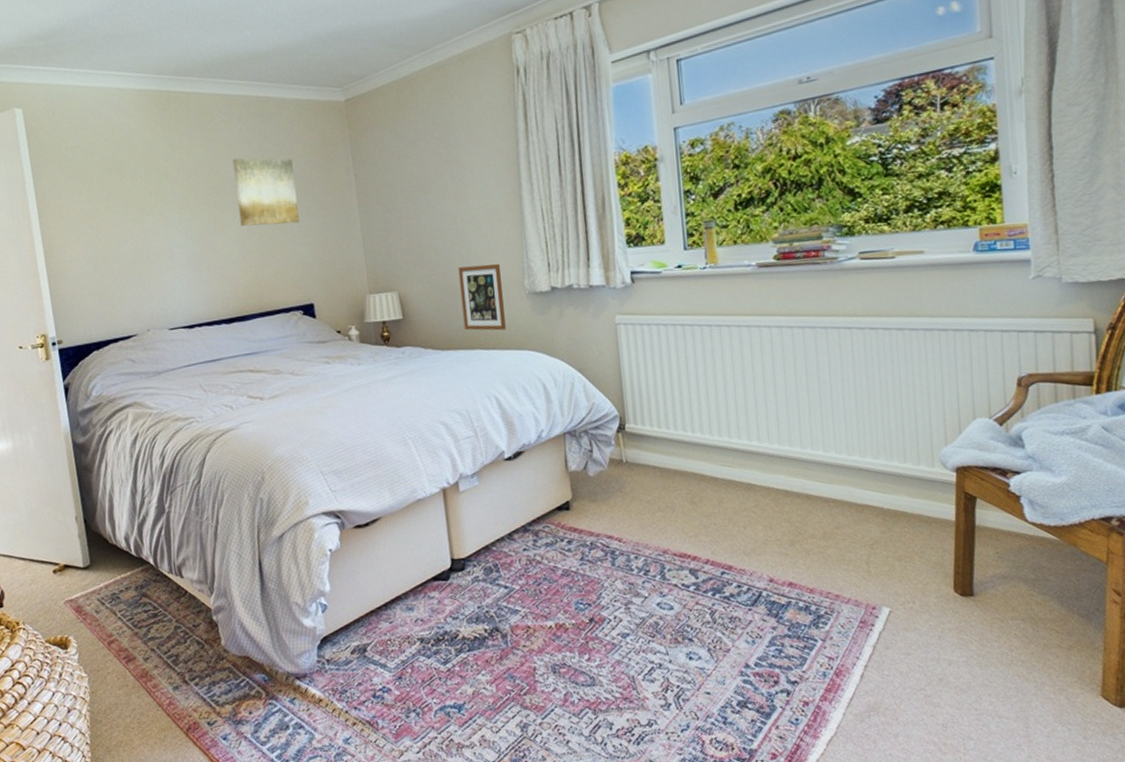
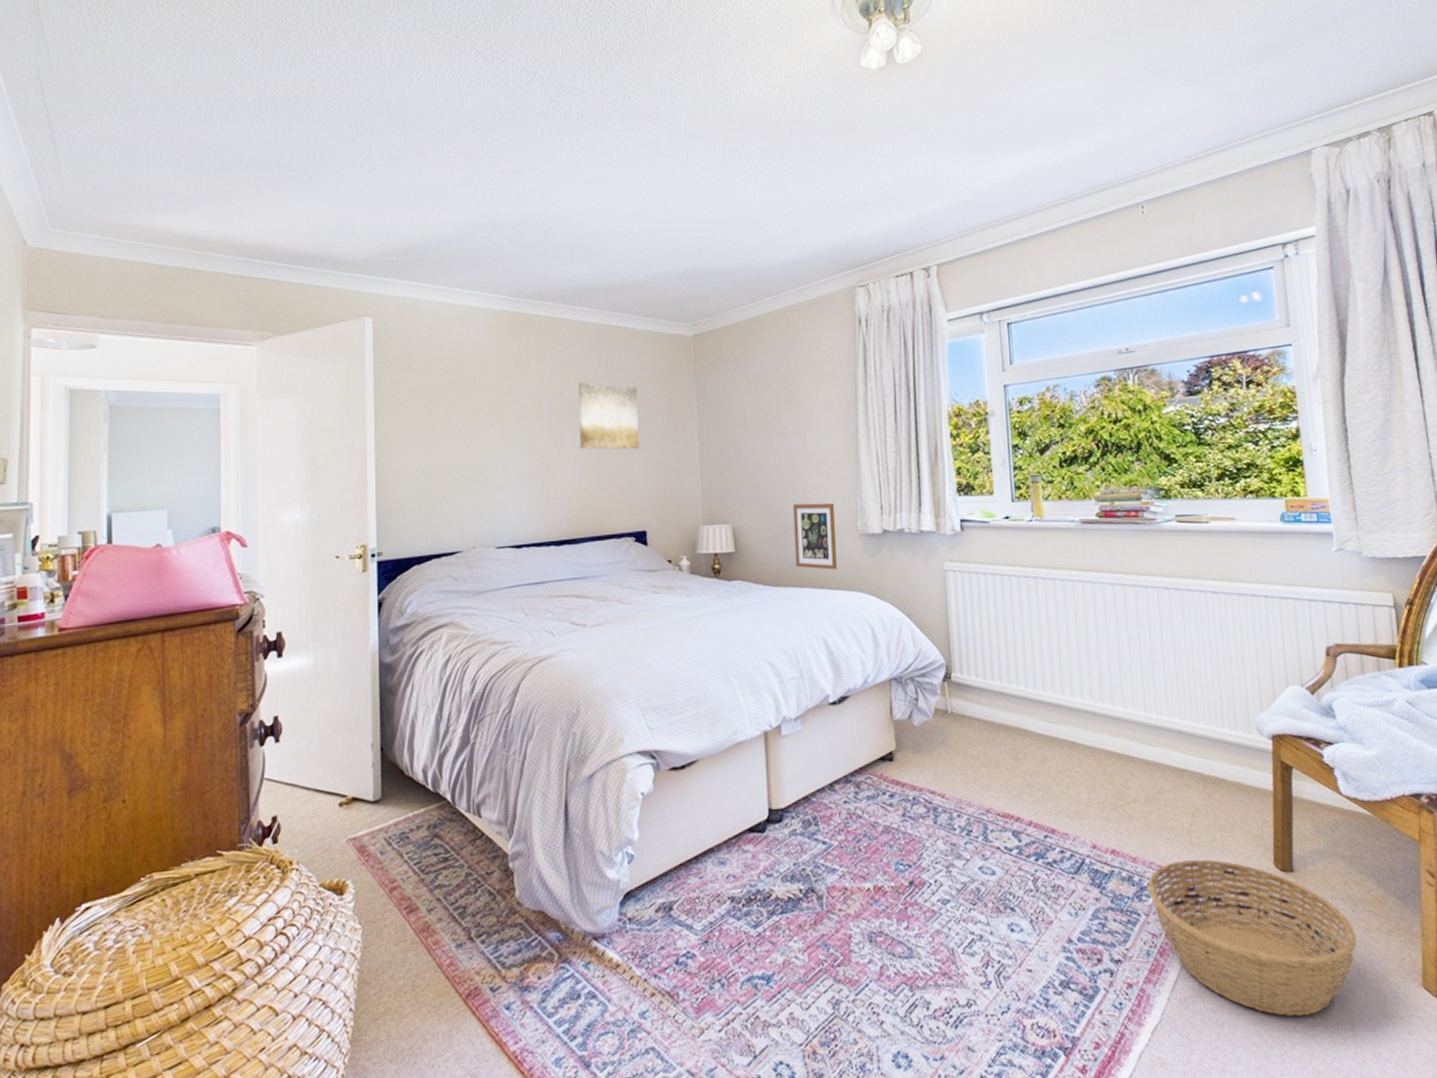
basket: none [825,588,1036,726] -> present [1148,859,1357,1017]

